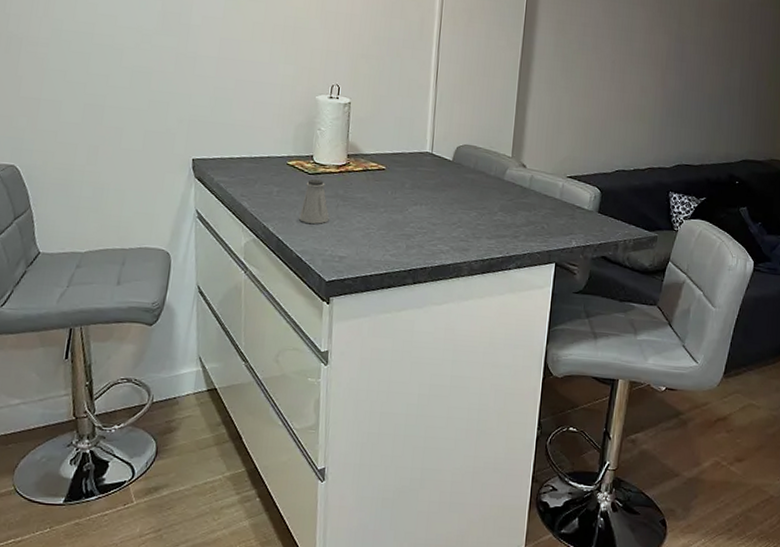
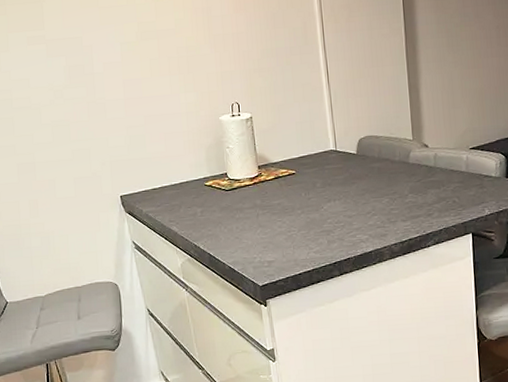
saltshaker: present [299,179,330,224] -> none [225,194,252,236]

